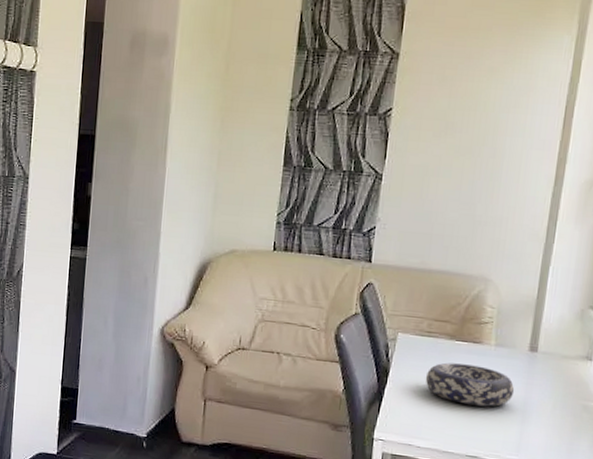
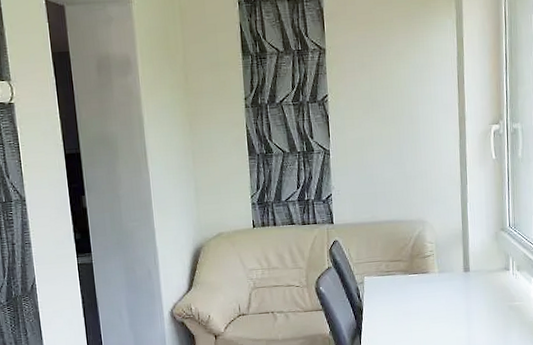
decorative bowl: present [425,362,515,407] -> none [391,291,459,324]

